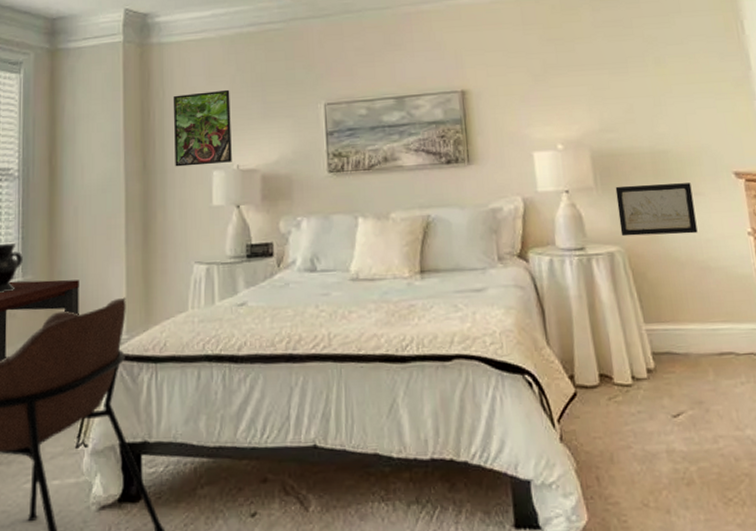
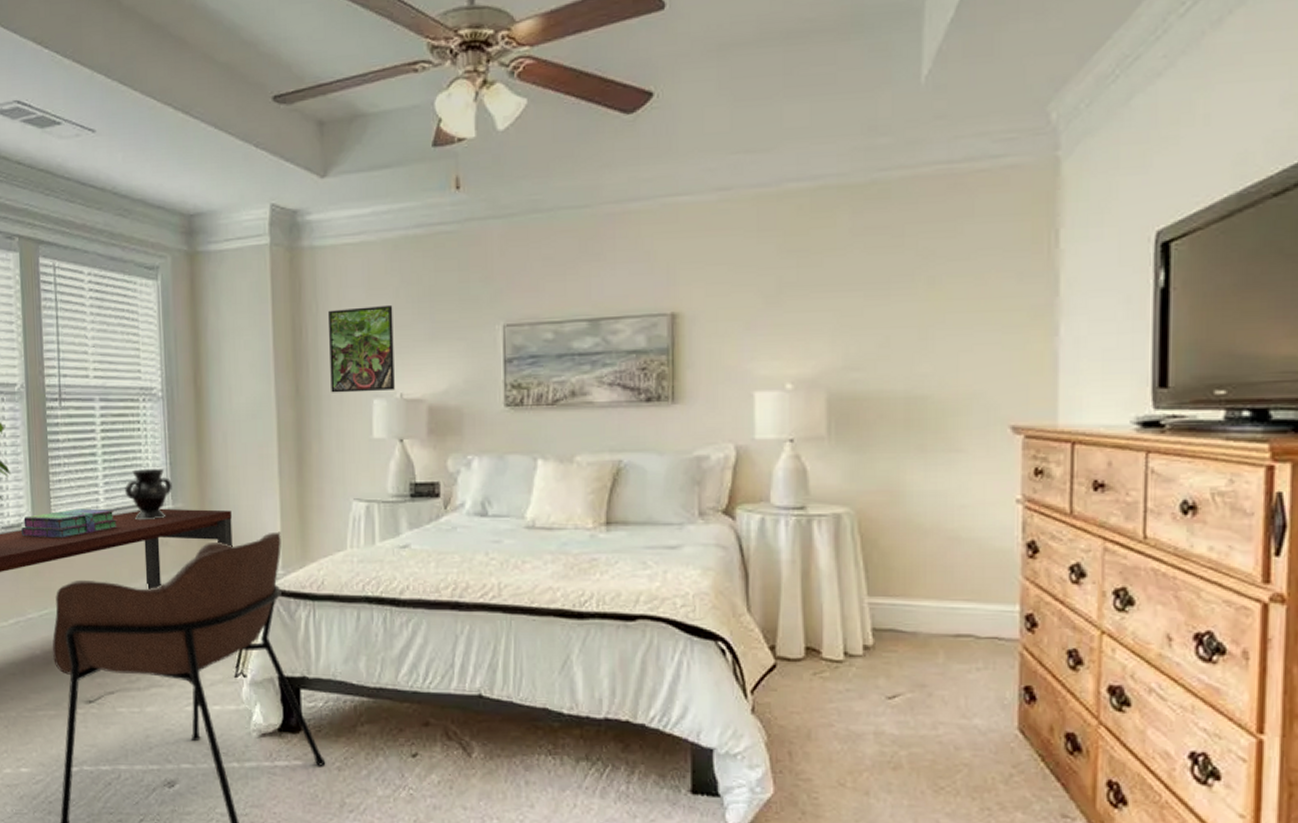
wall art: present [615,183,698,237] -> none [853,436,952,498]

